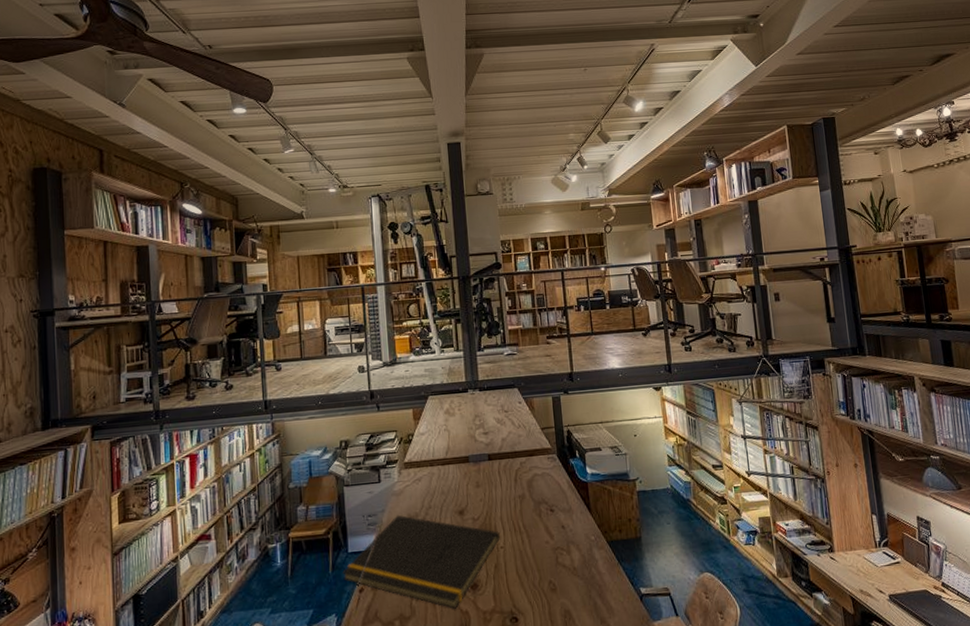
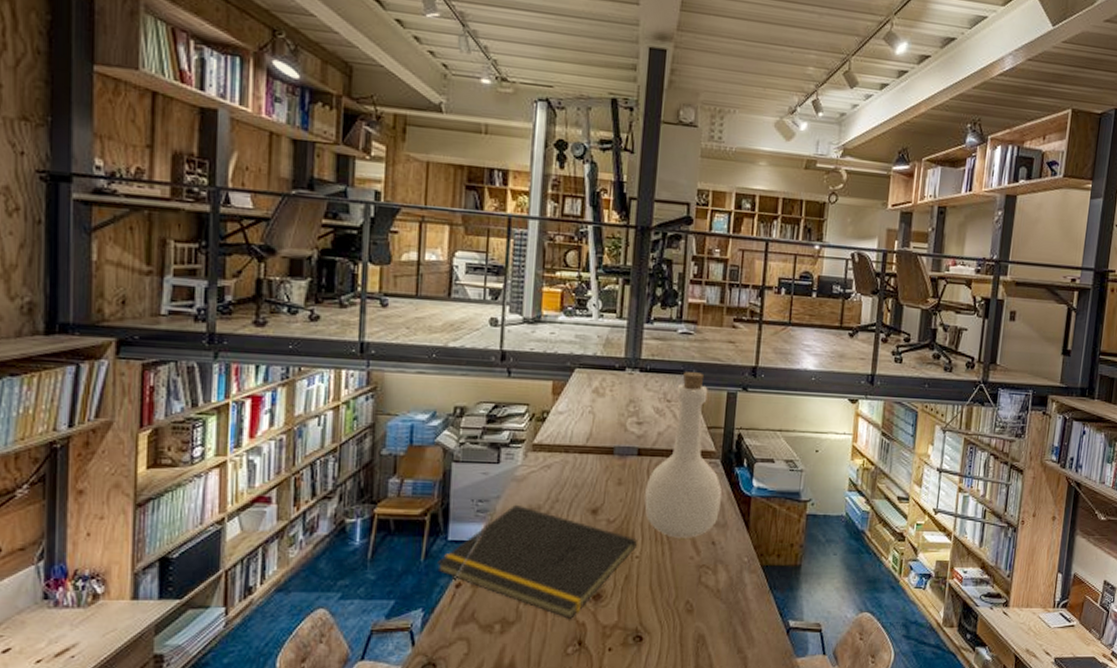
bottle: none [499,384,564,527] -> present [644,372,722,538]

